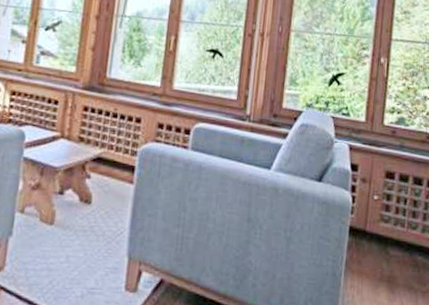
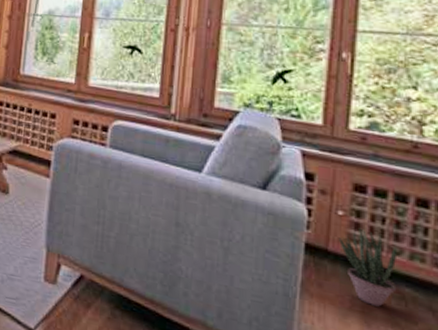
potted plant: none [374,209,413,275] -> present [339,228,397,307]

